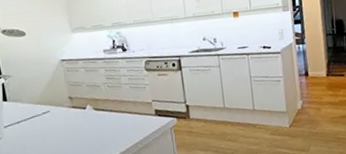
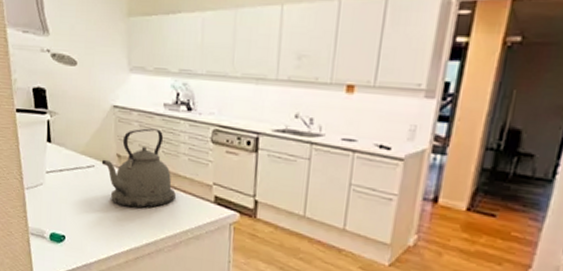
kettle: none [55,70,123,138] -> present [101,128,176,208]

